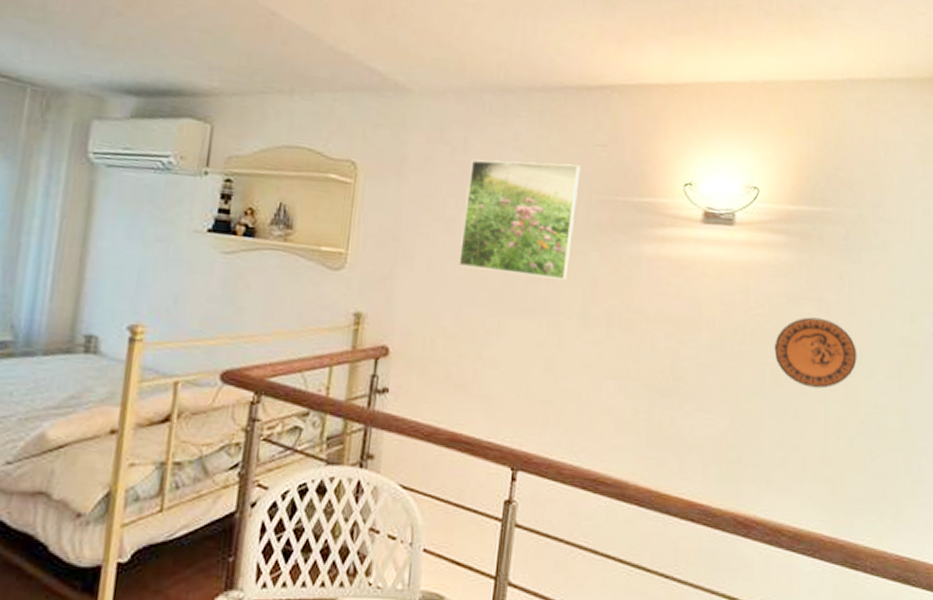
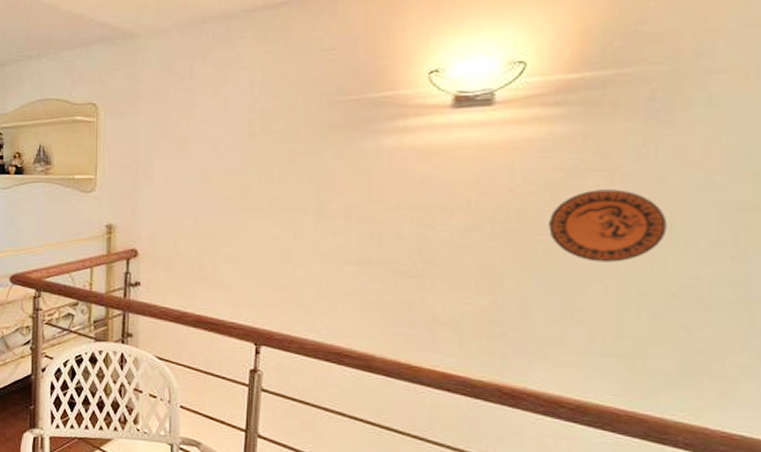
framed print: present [459,159,581,280] -> none [193,73,309,180]

